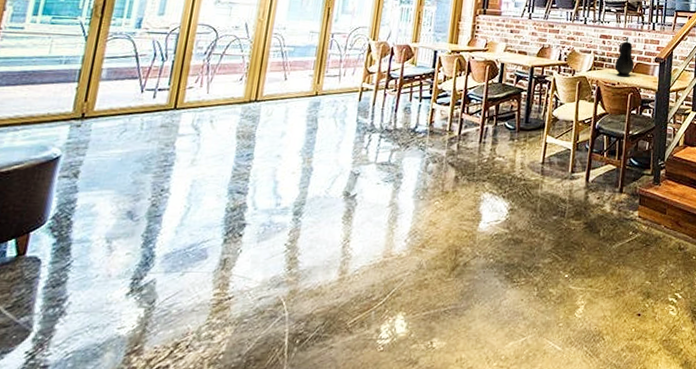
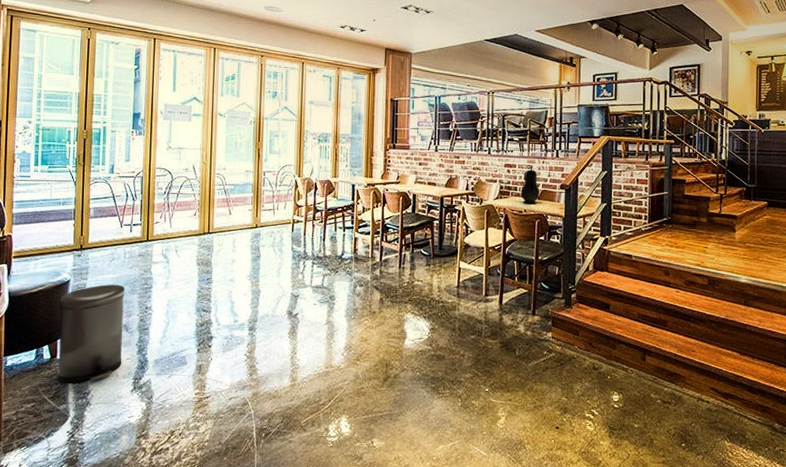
pedal bin: none [22,162,137,289] -> present [57,284,125,384]

